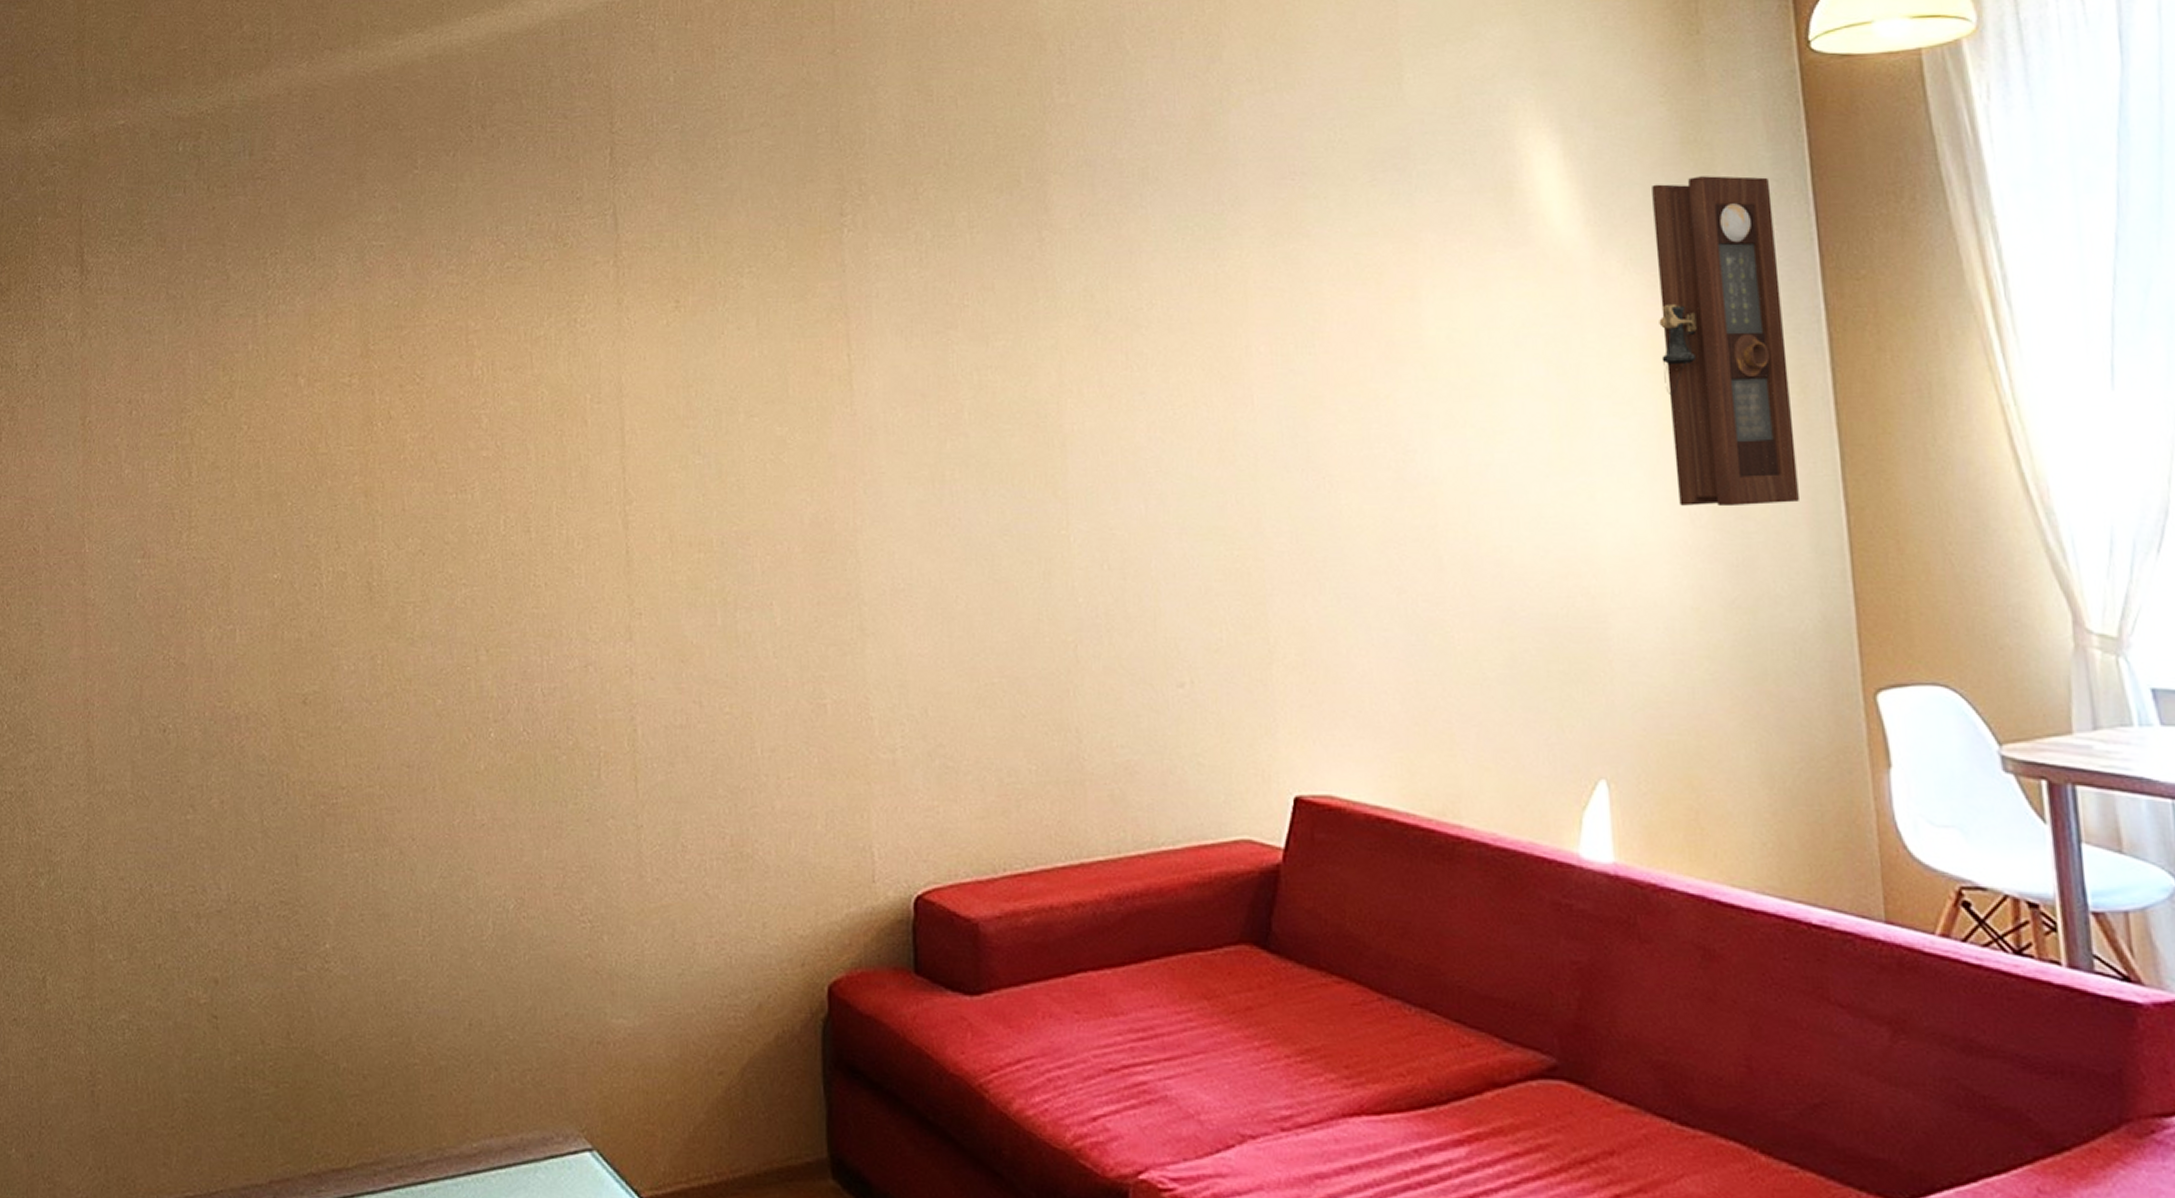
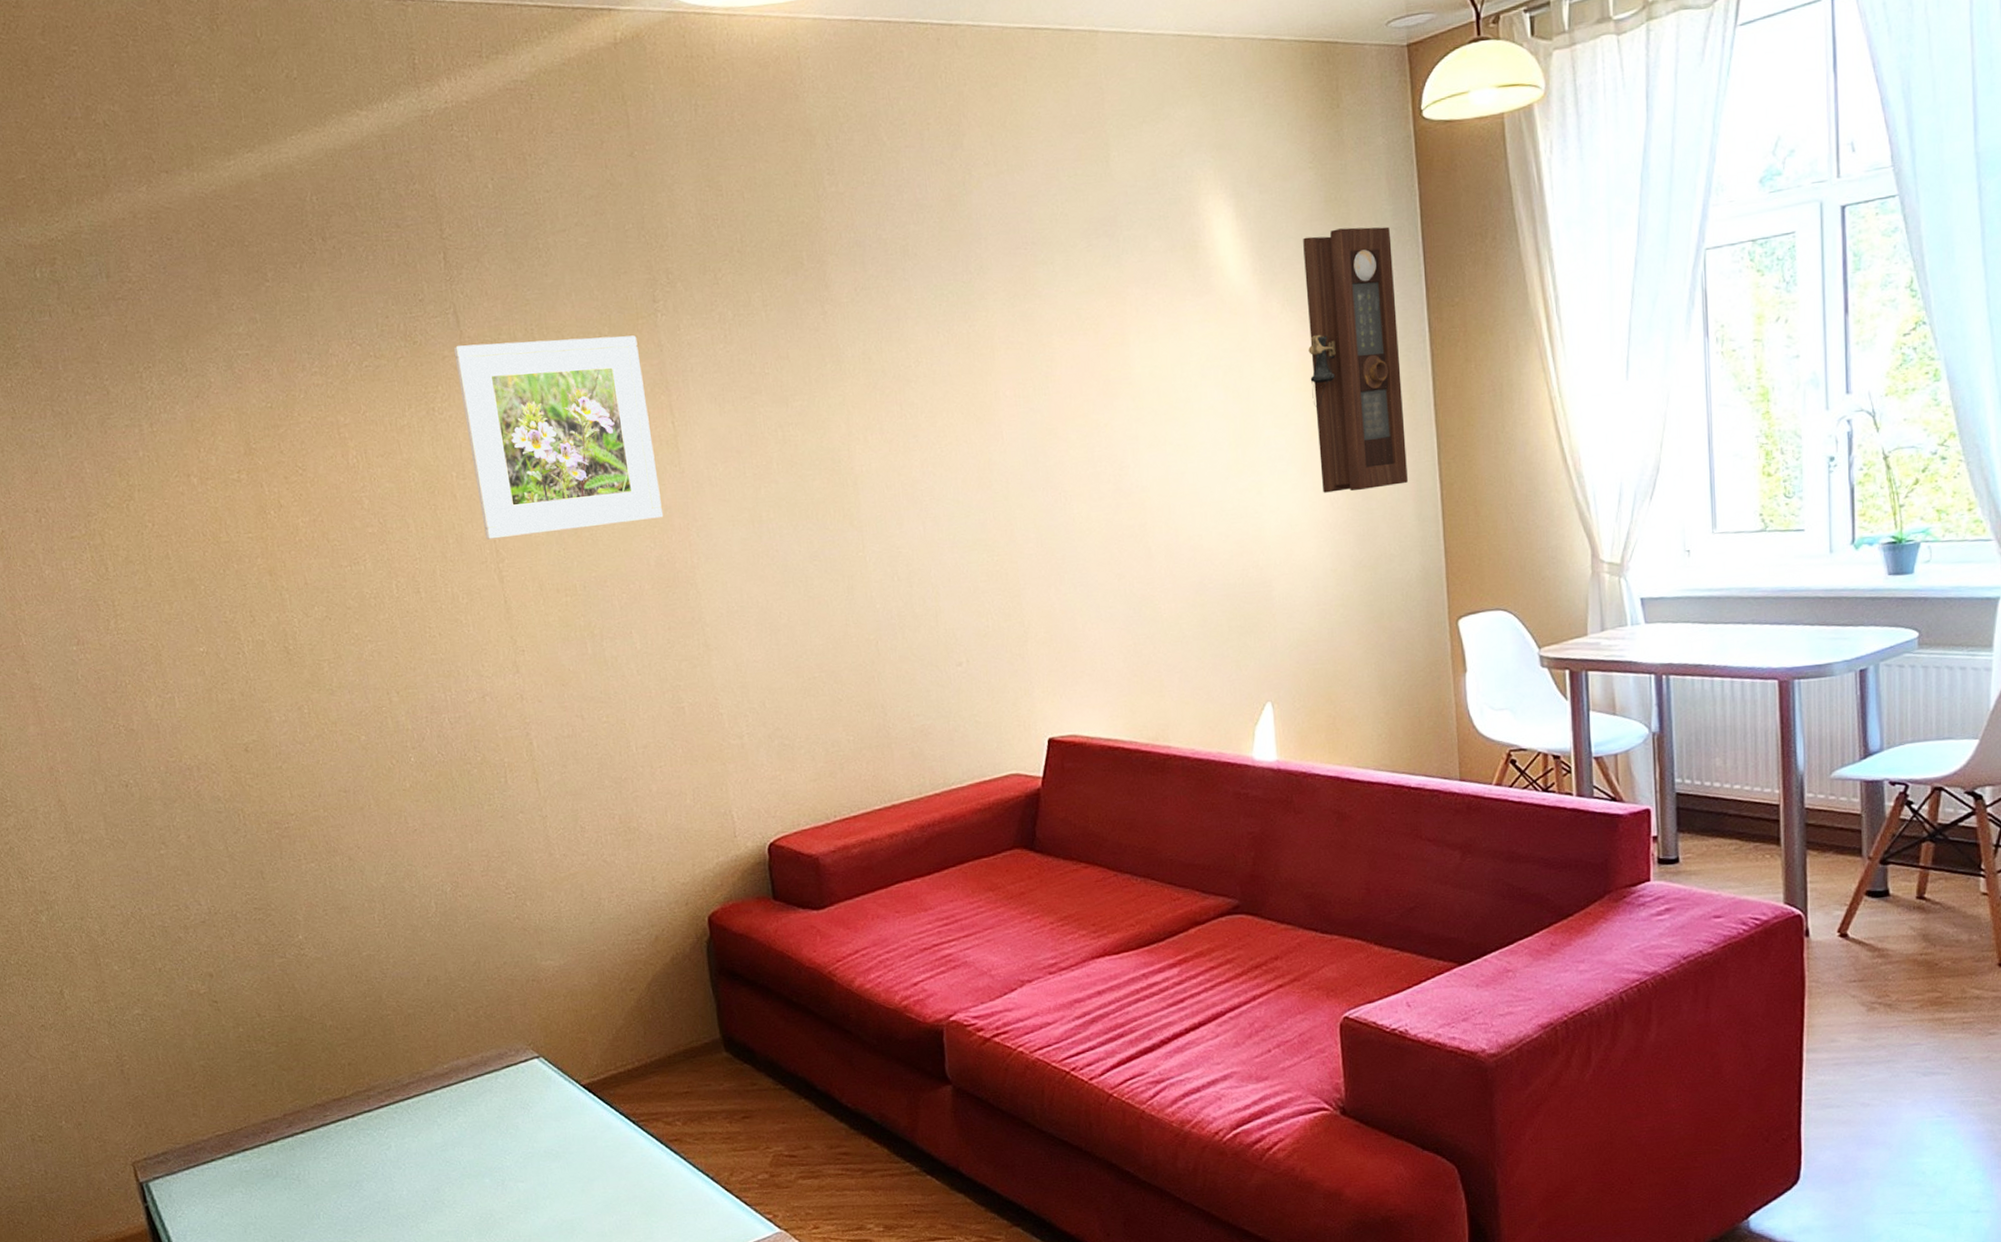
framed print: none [607,250,826,476] -> present [453,335,664,540]

